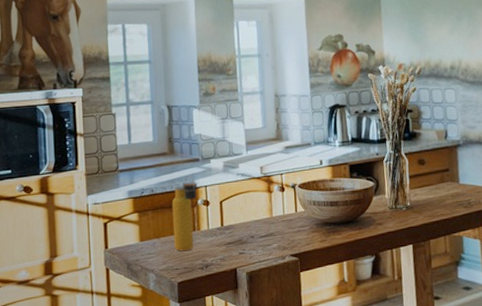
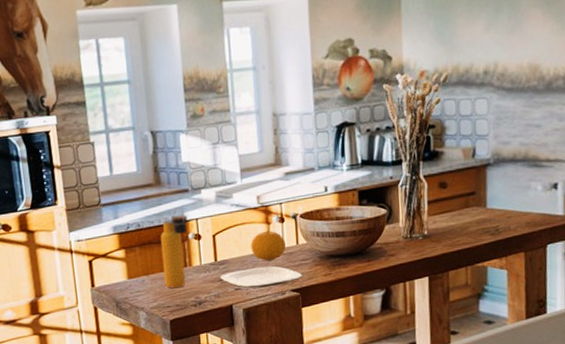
plate: none [225,232,300,253] -> present [219,266,302,289]
fruit: none [254,197,286,227] -> present [251,229,287,261]

